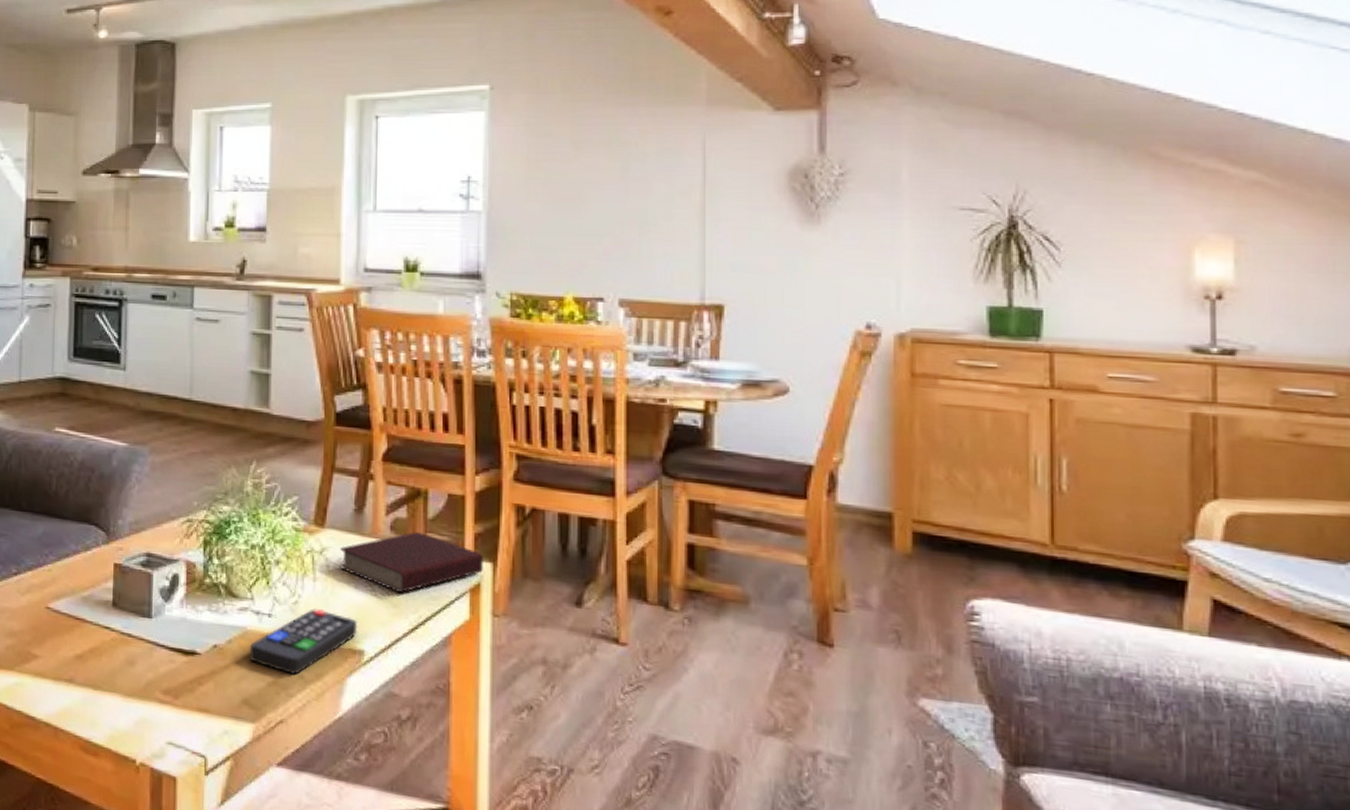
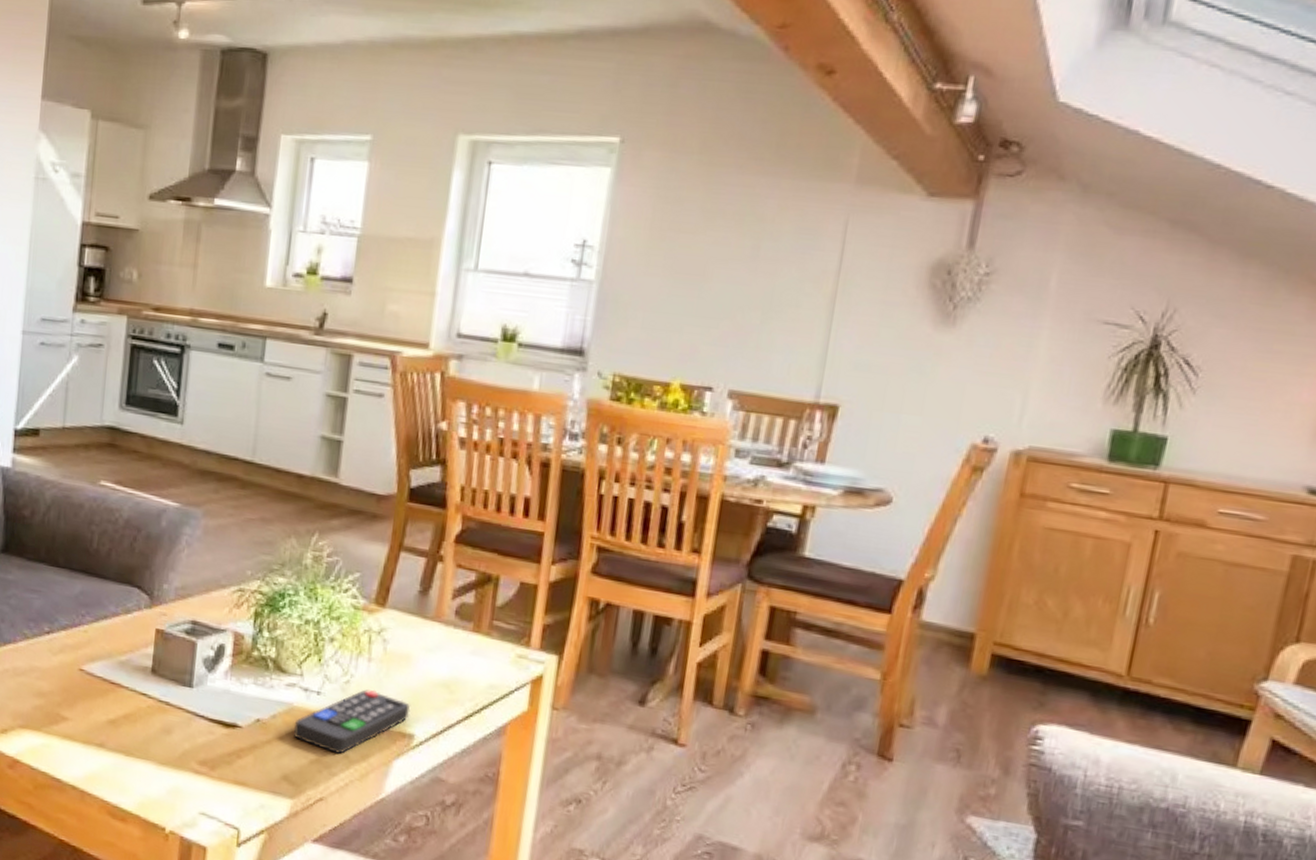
book: present [340,532,483,593] -> none [397,618,550,680]

